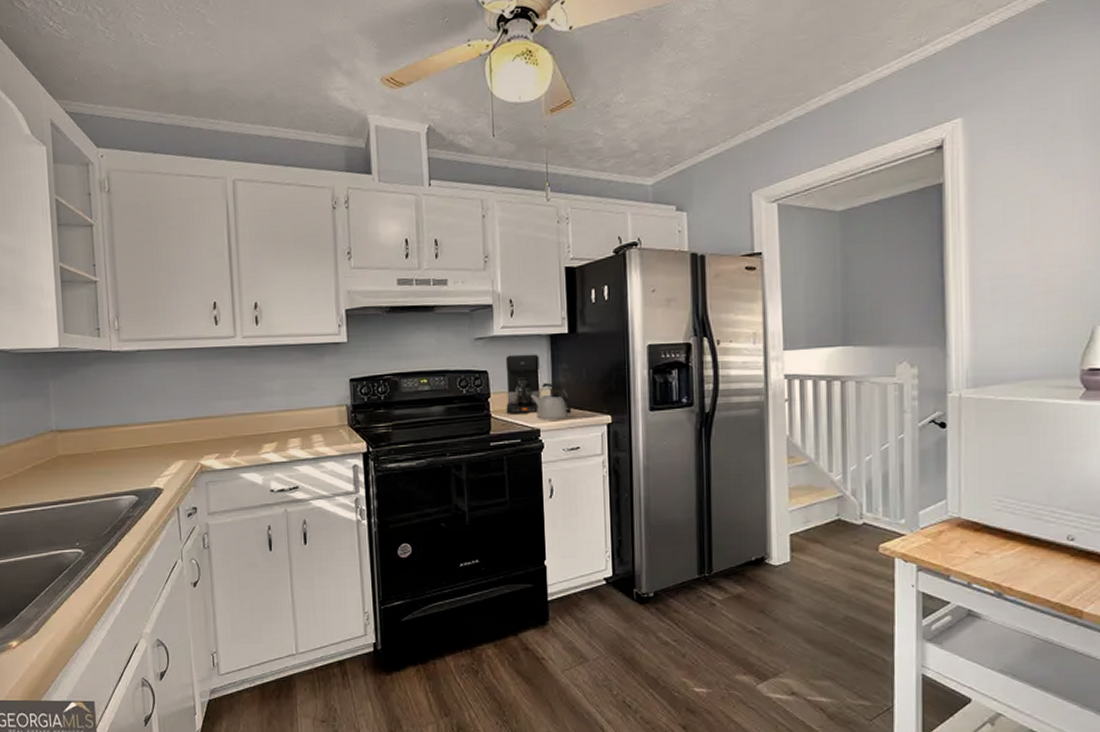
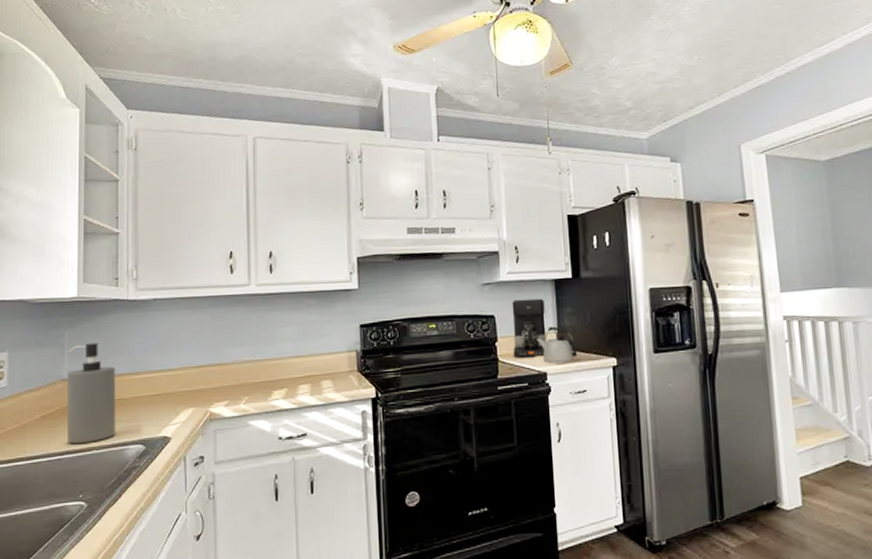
soap dispenser: none [54,394,108,494] -> present [66,342,116,445]

